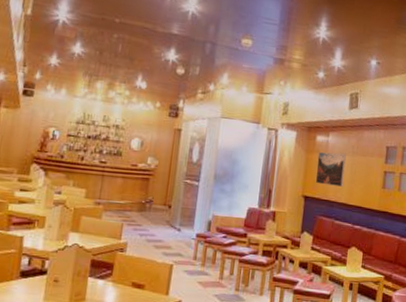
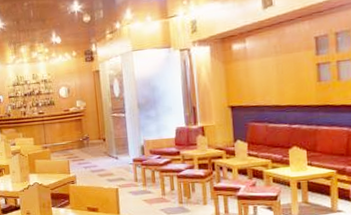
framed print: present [315,152,346,187] -> none [237,55,271,92]

